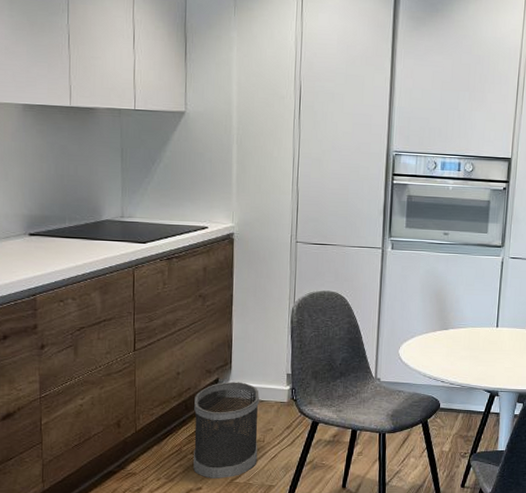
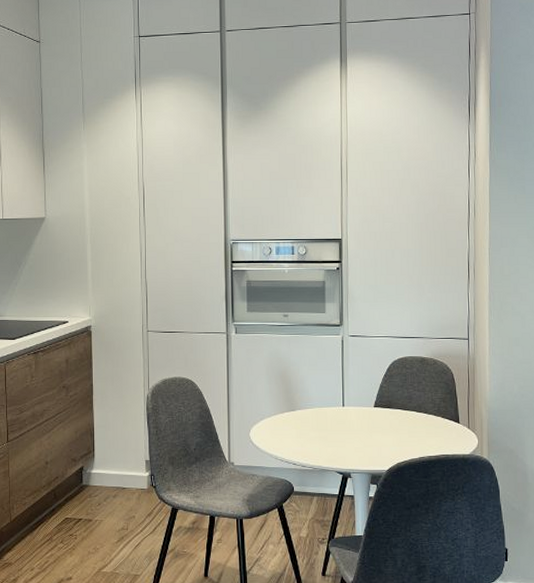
wastebasket: present [193,382,259,478] -> none [62,469,123,568]

